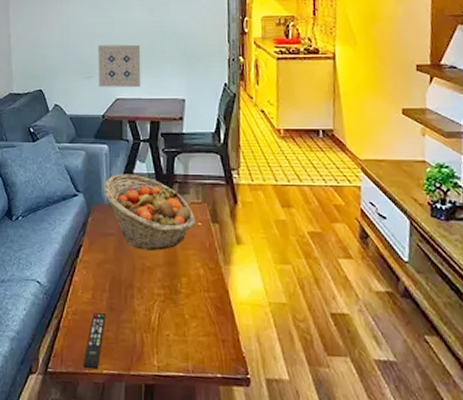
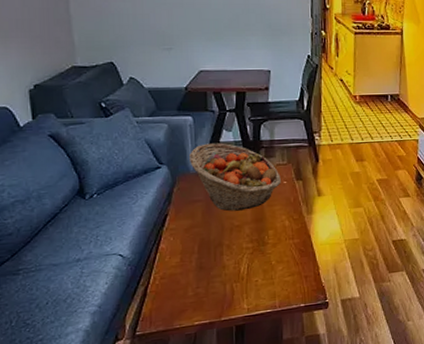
remote control: present [84,312,106,370] -> none [174,272,196,325]
wall art: present [98,44,141,88] -> none [177,16,226,60]

